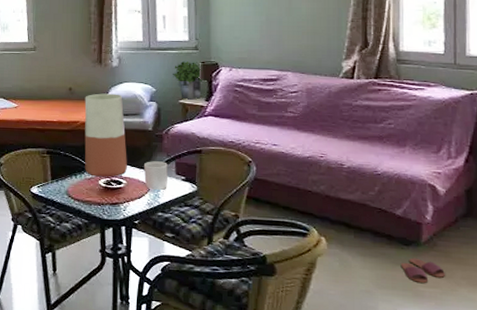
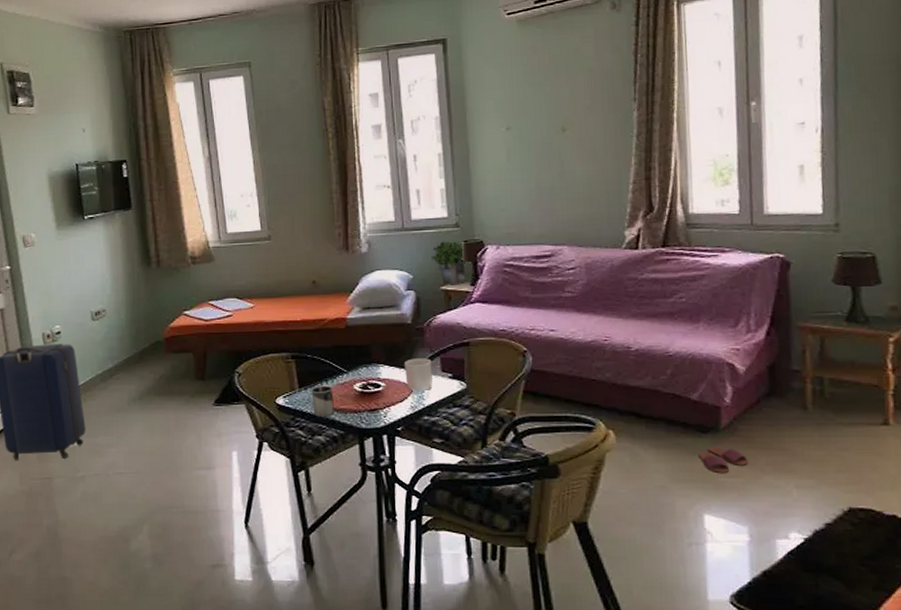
cup: none [62,180,81,207] -> present [311,386,334,417]
vase: present [84,93,127,177] -> none [331,284,385,381]

